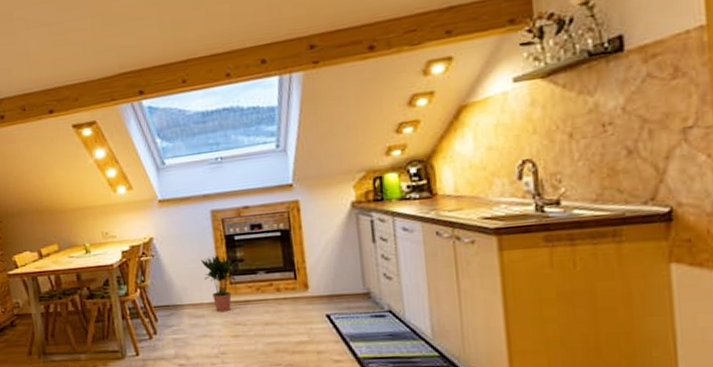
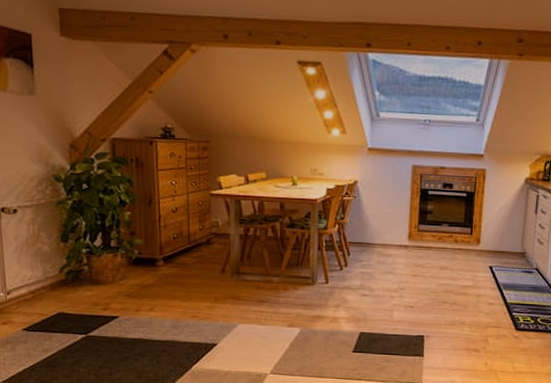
potted plant: present [201,255,241,313] -> none [397,204,429,255]

